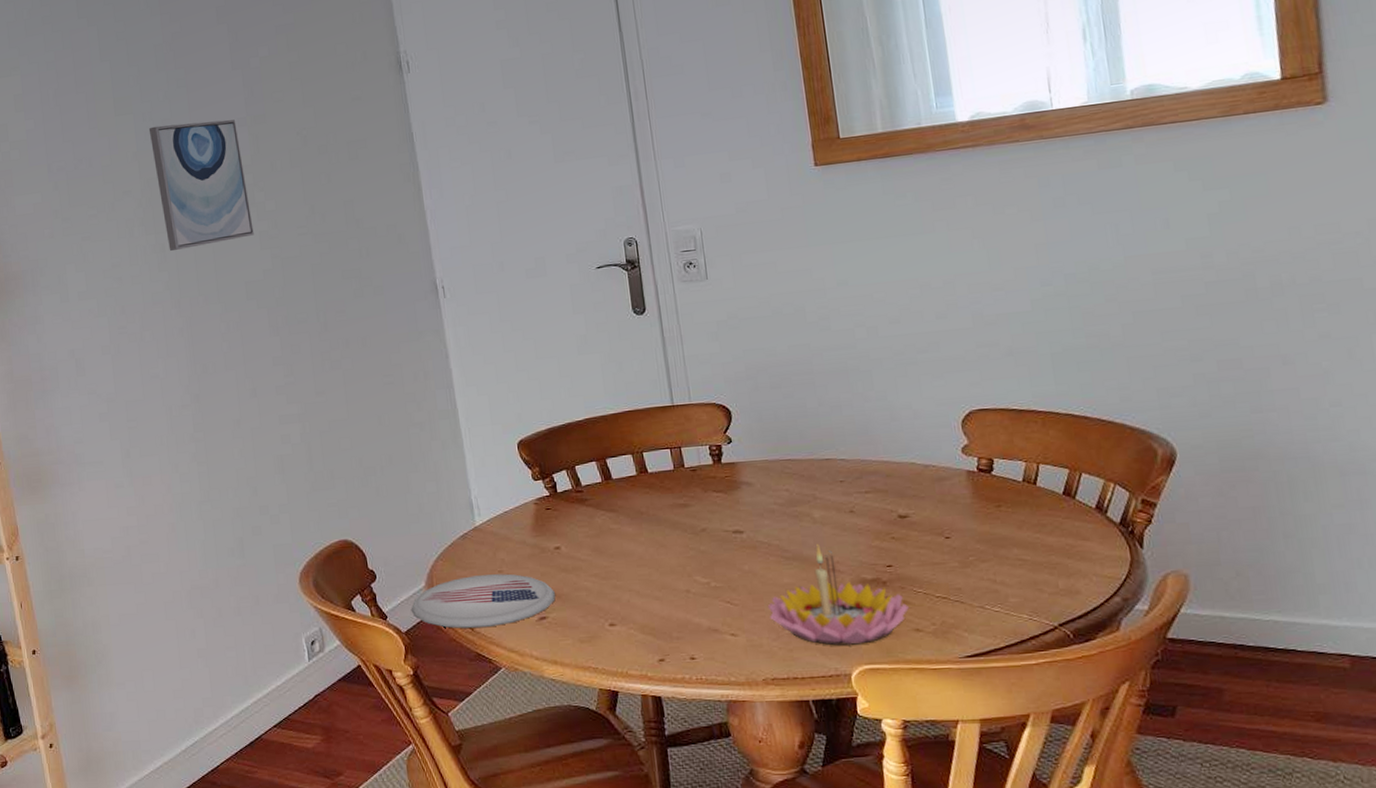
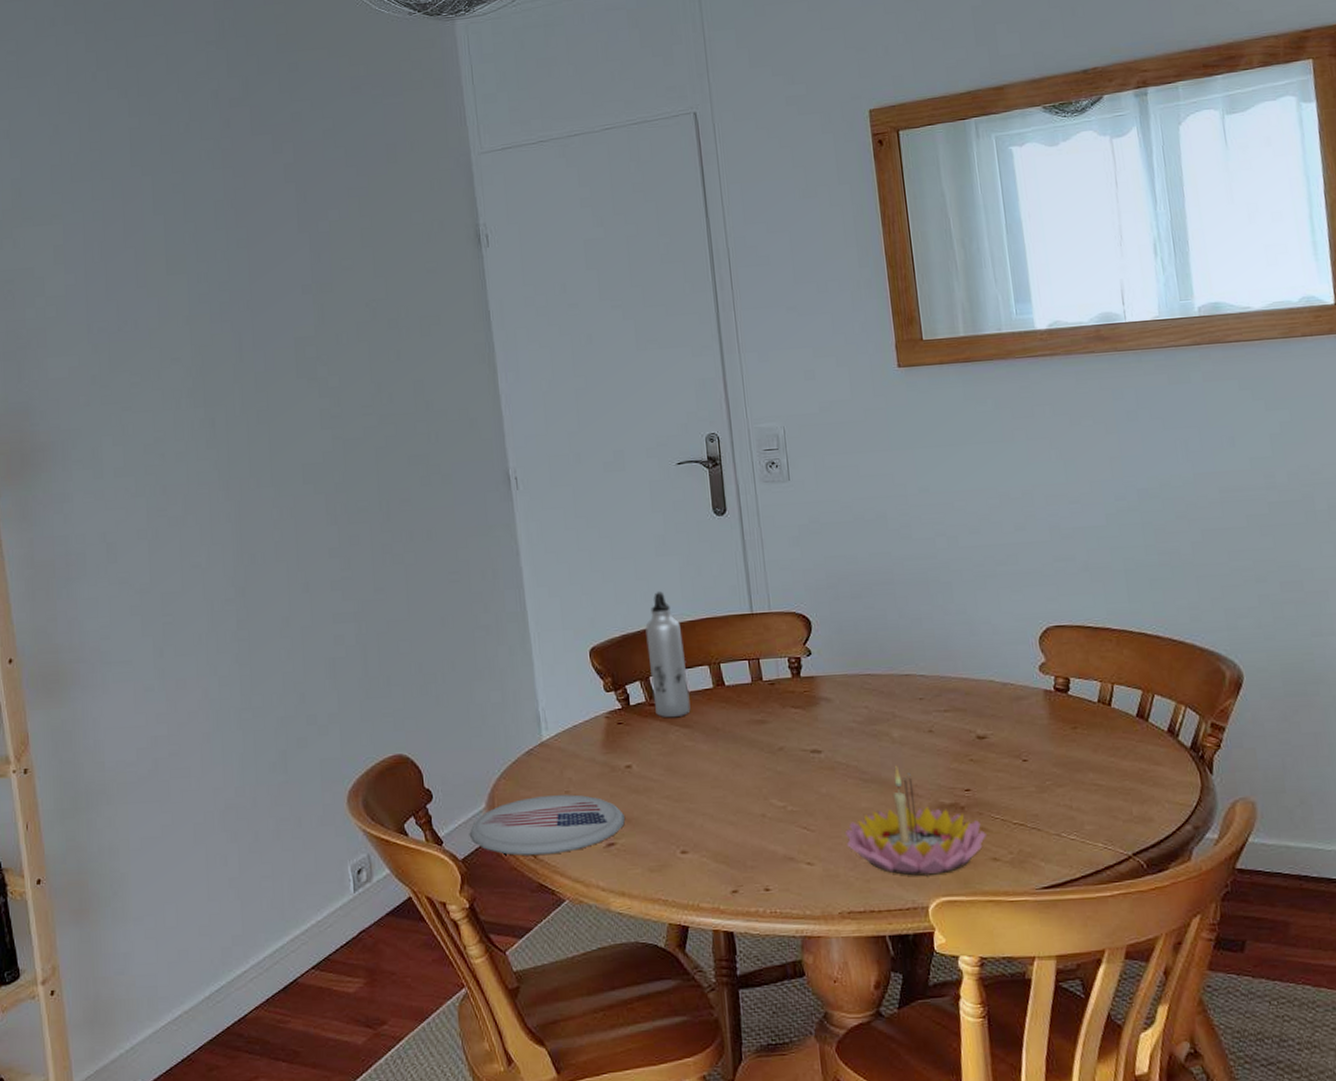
wall art: present [148,119,254,251] -> none [203,286,314,426]
water bottle: none [570,387,616,504] -> present [645,591,691,718]

